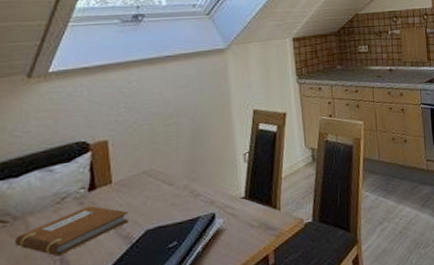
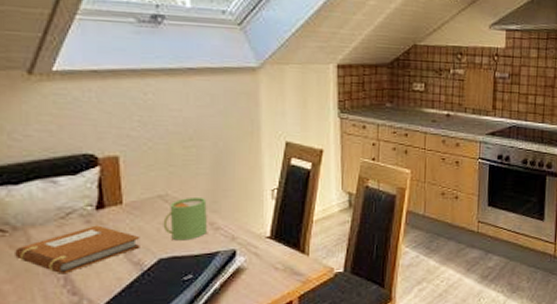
mug: none [148,168,189,212] -> present [163,196,208,241]

